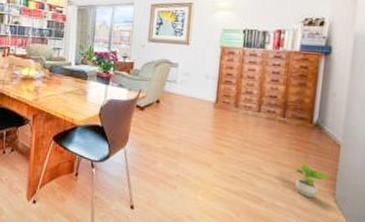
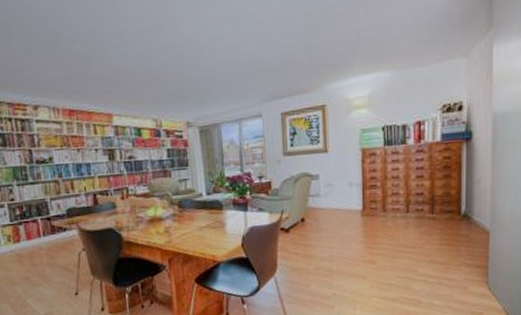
potted plant: present [295,163,330,198] -> none [449,257,482,290]

